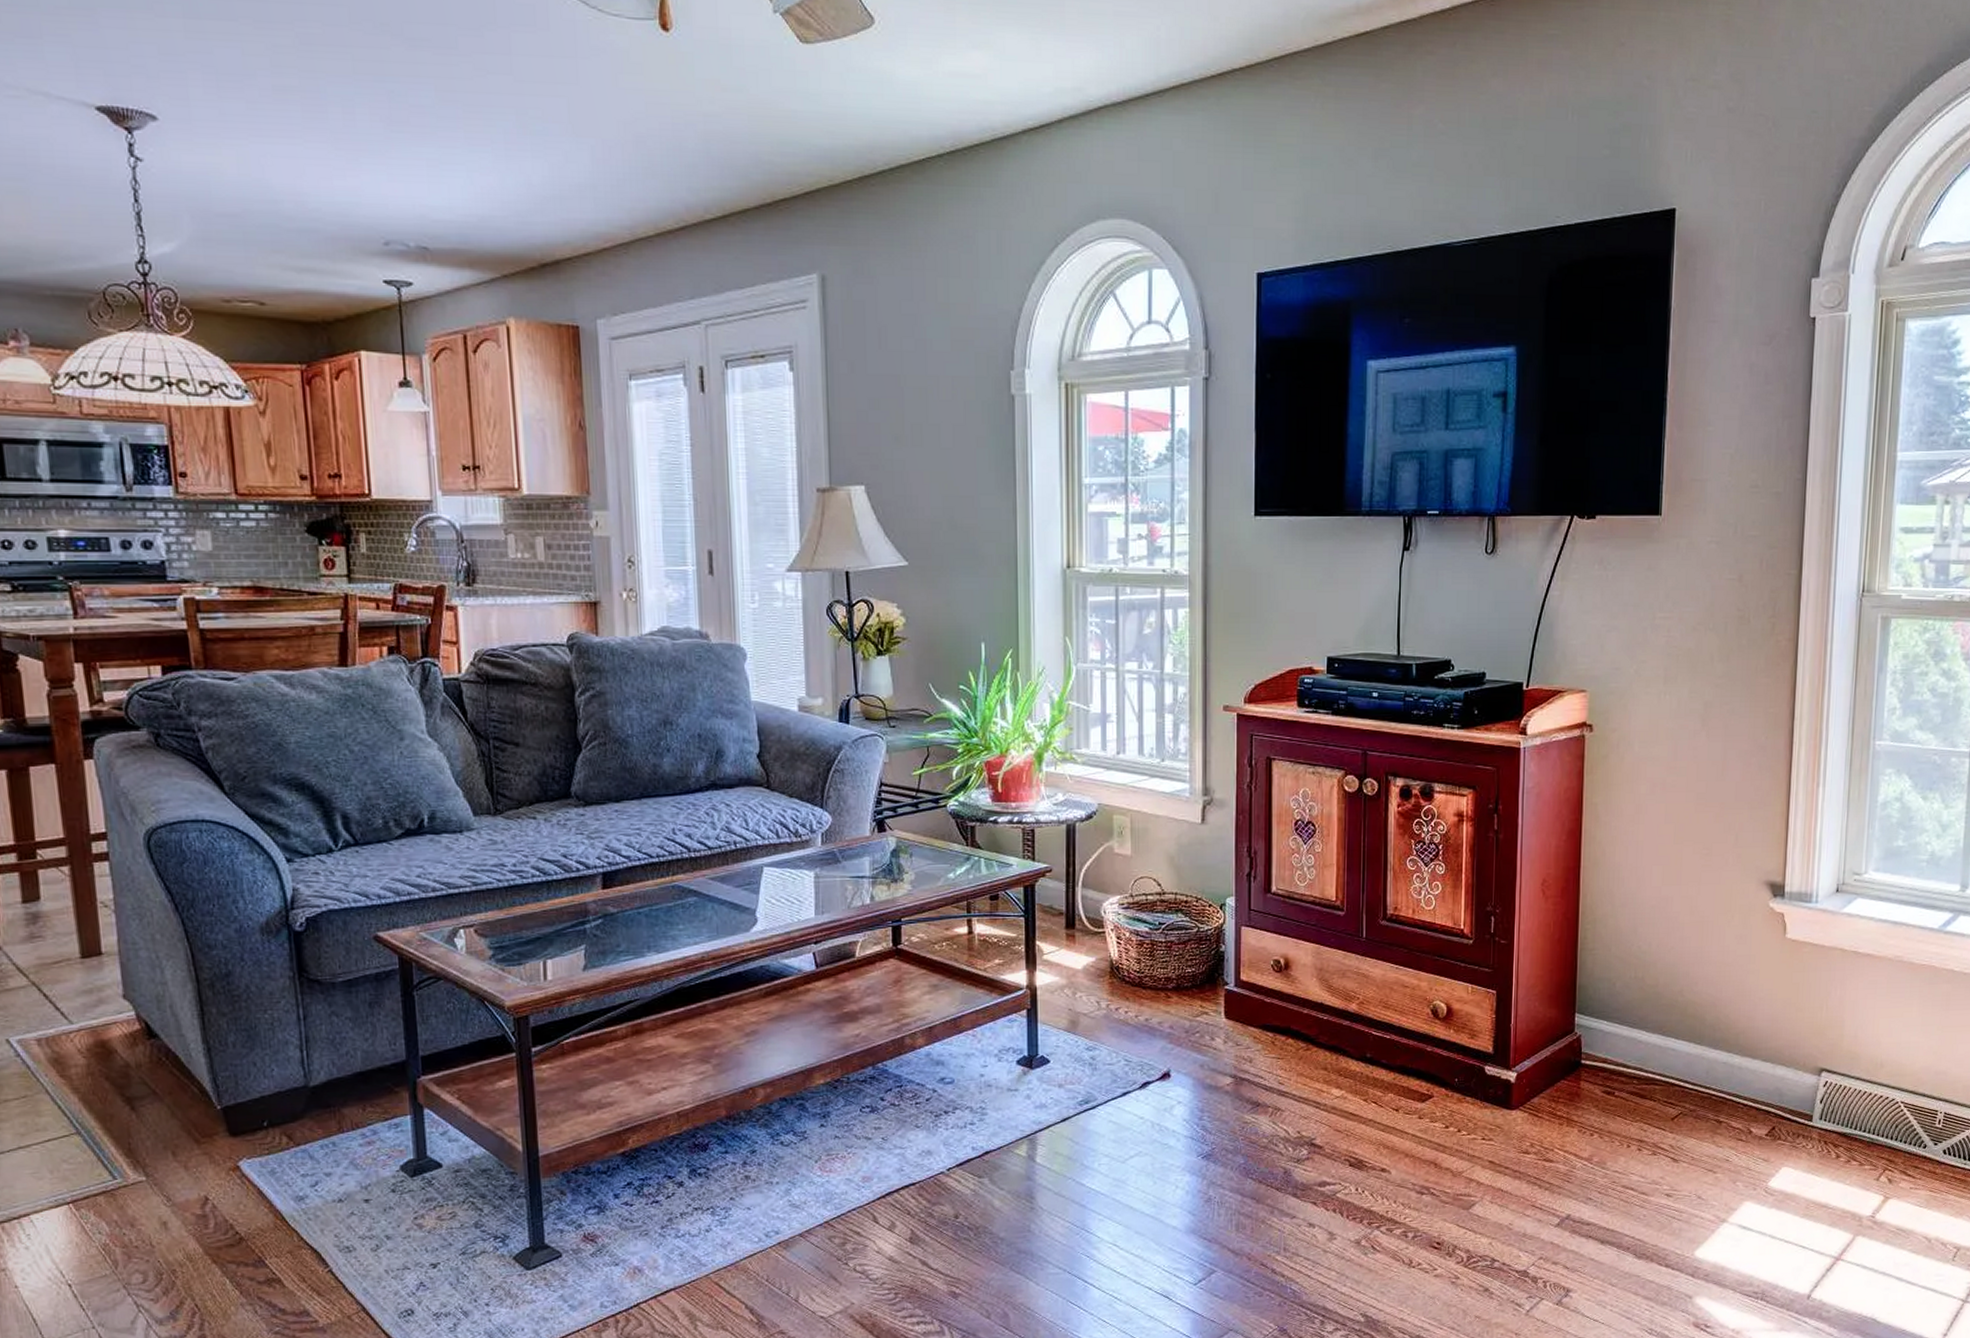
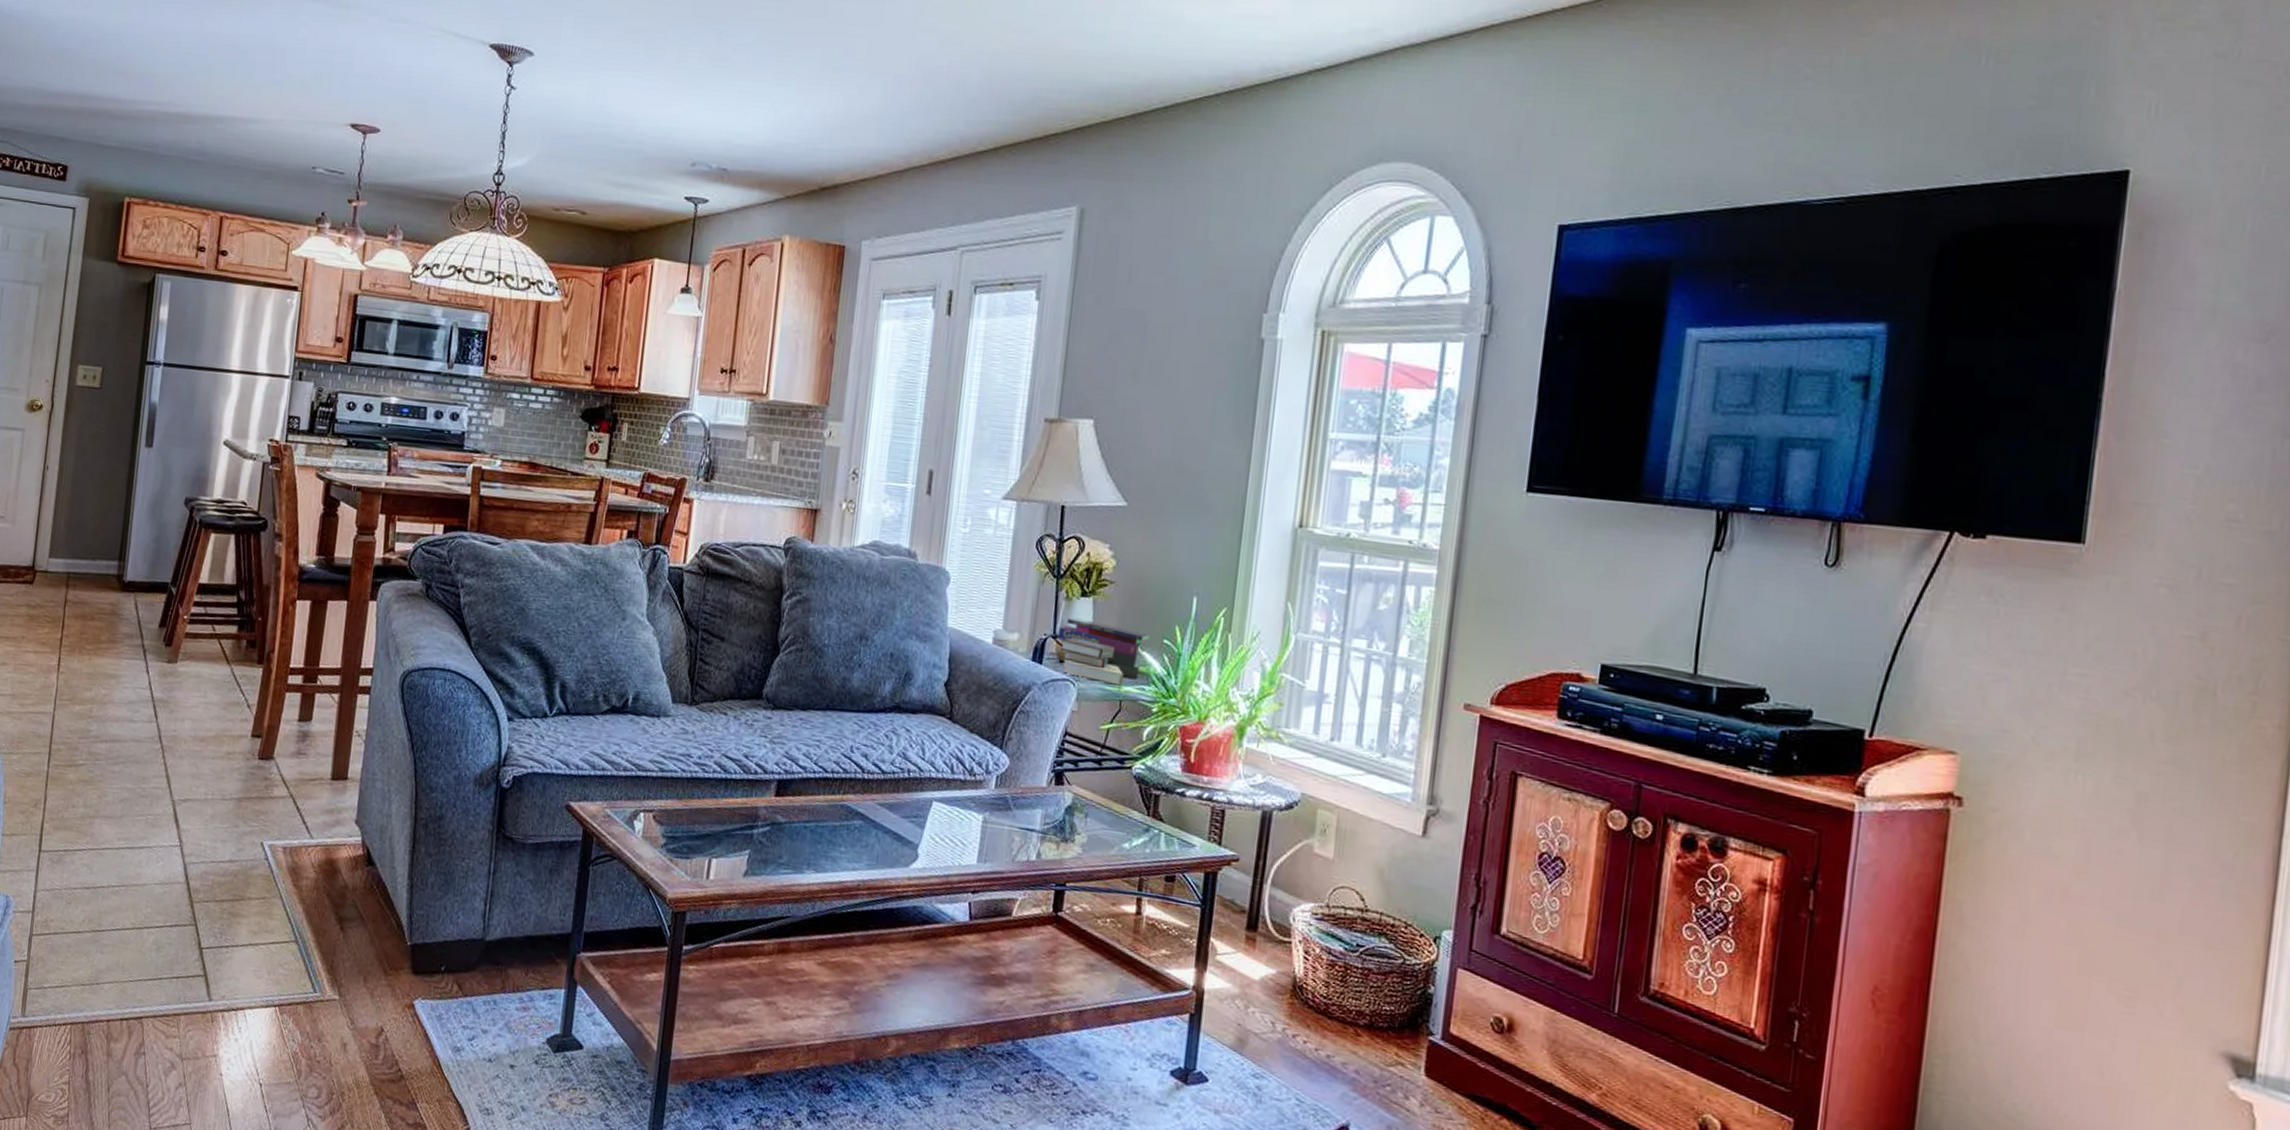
books: none [860,676,946,726] -> present [1057,617,1150,680]
books: none [865,695,928,733] -> present [1061,637,1125,686]

